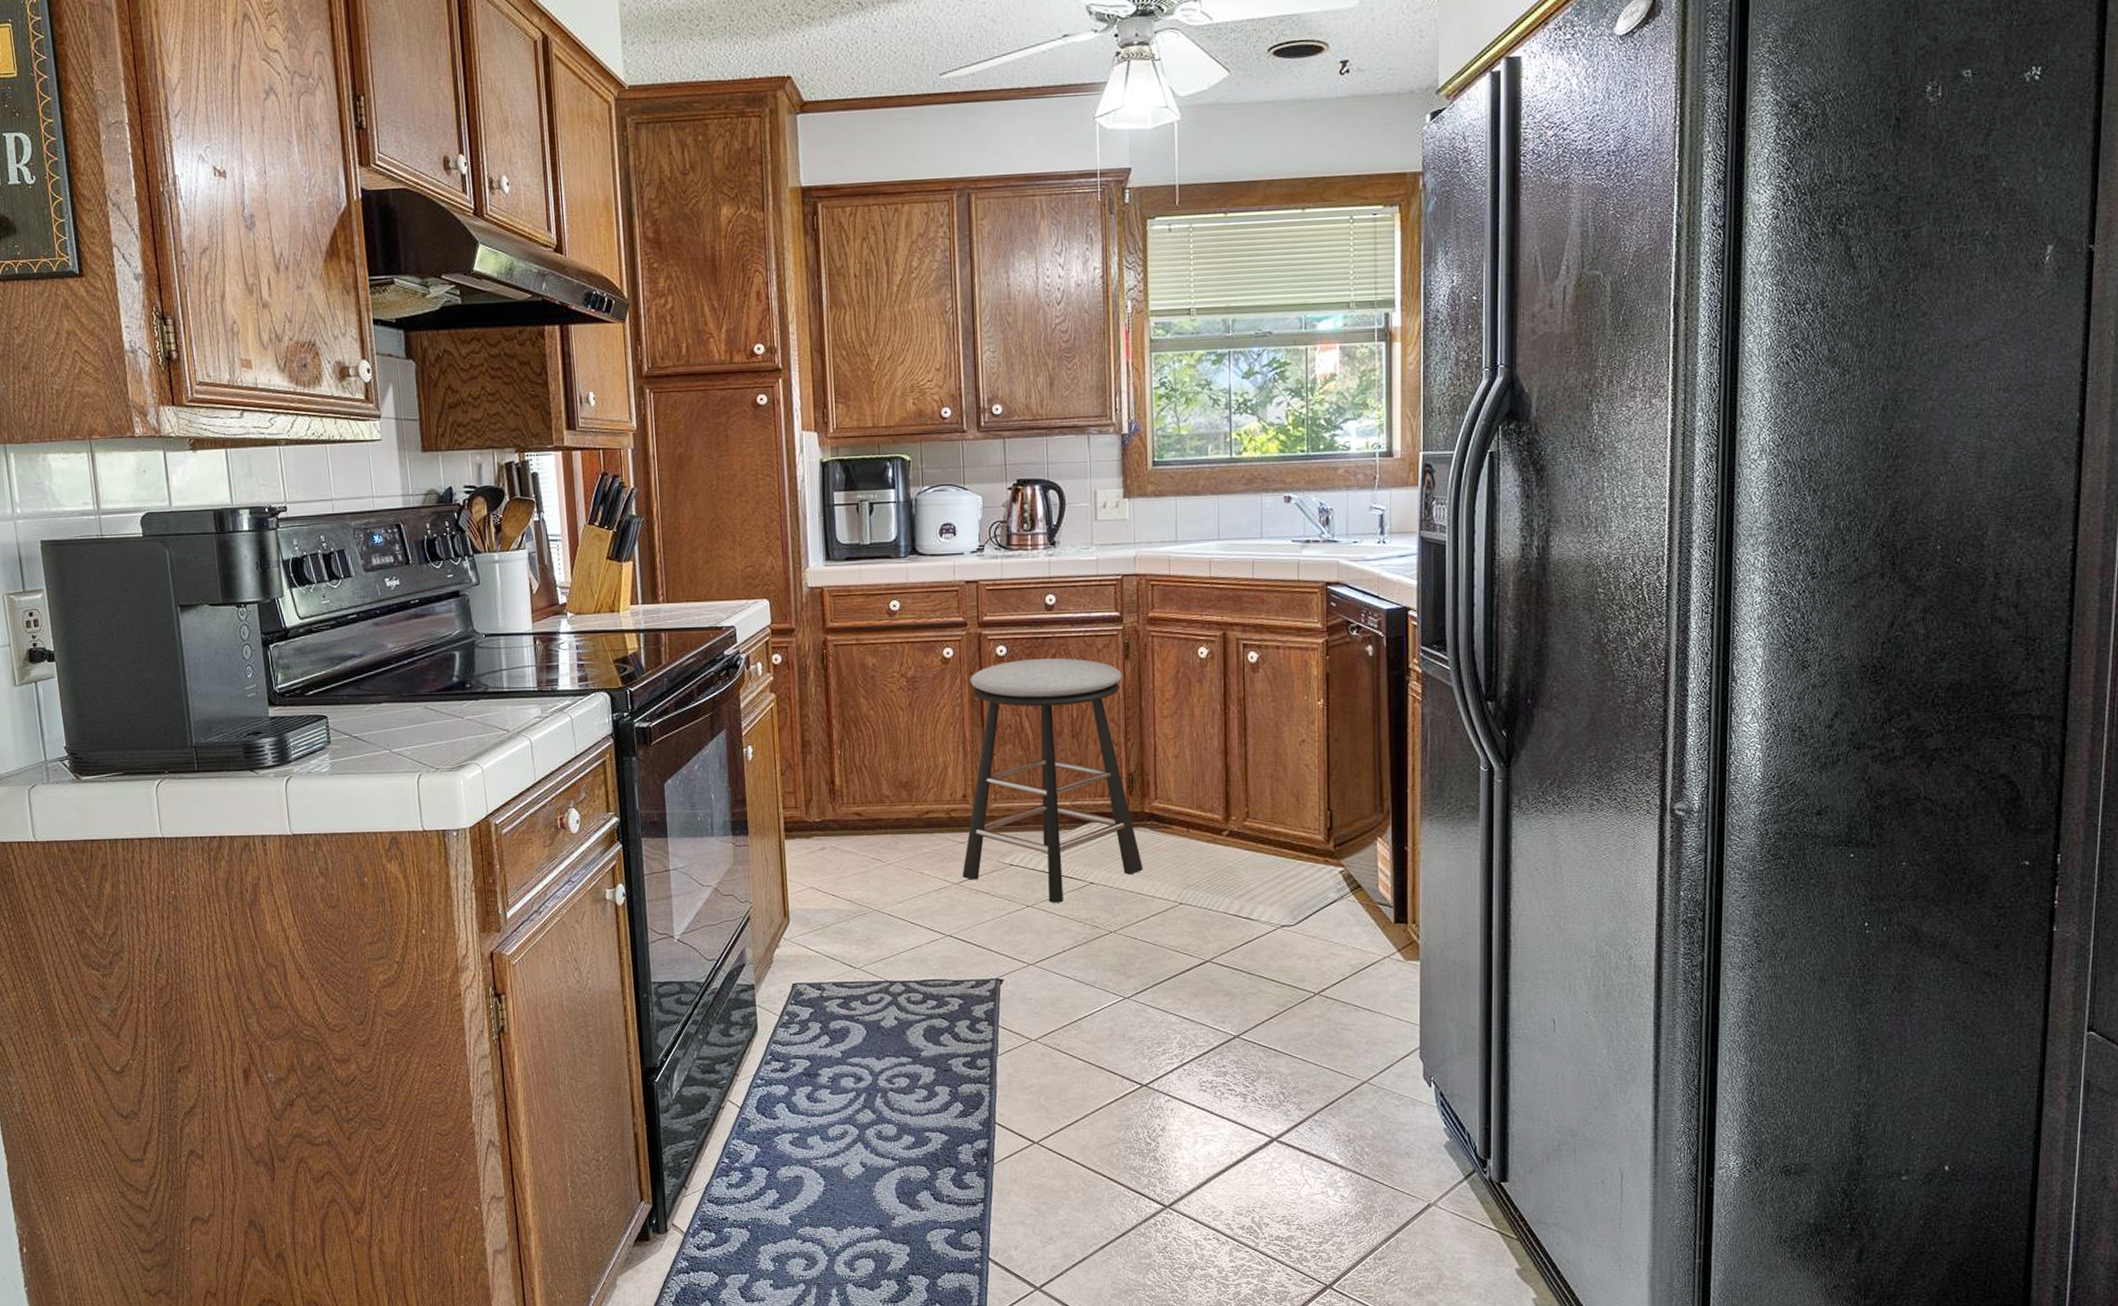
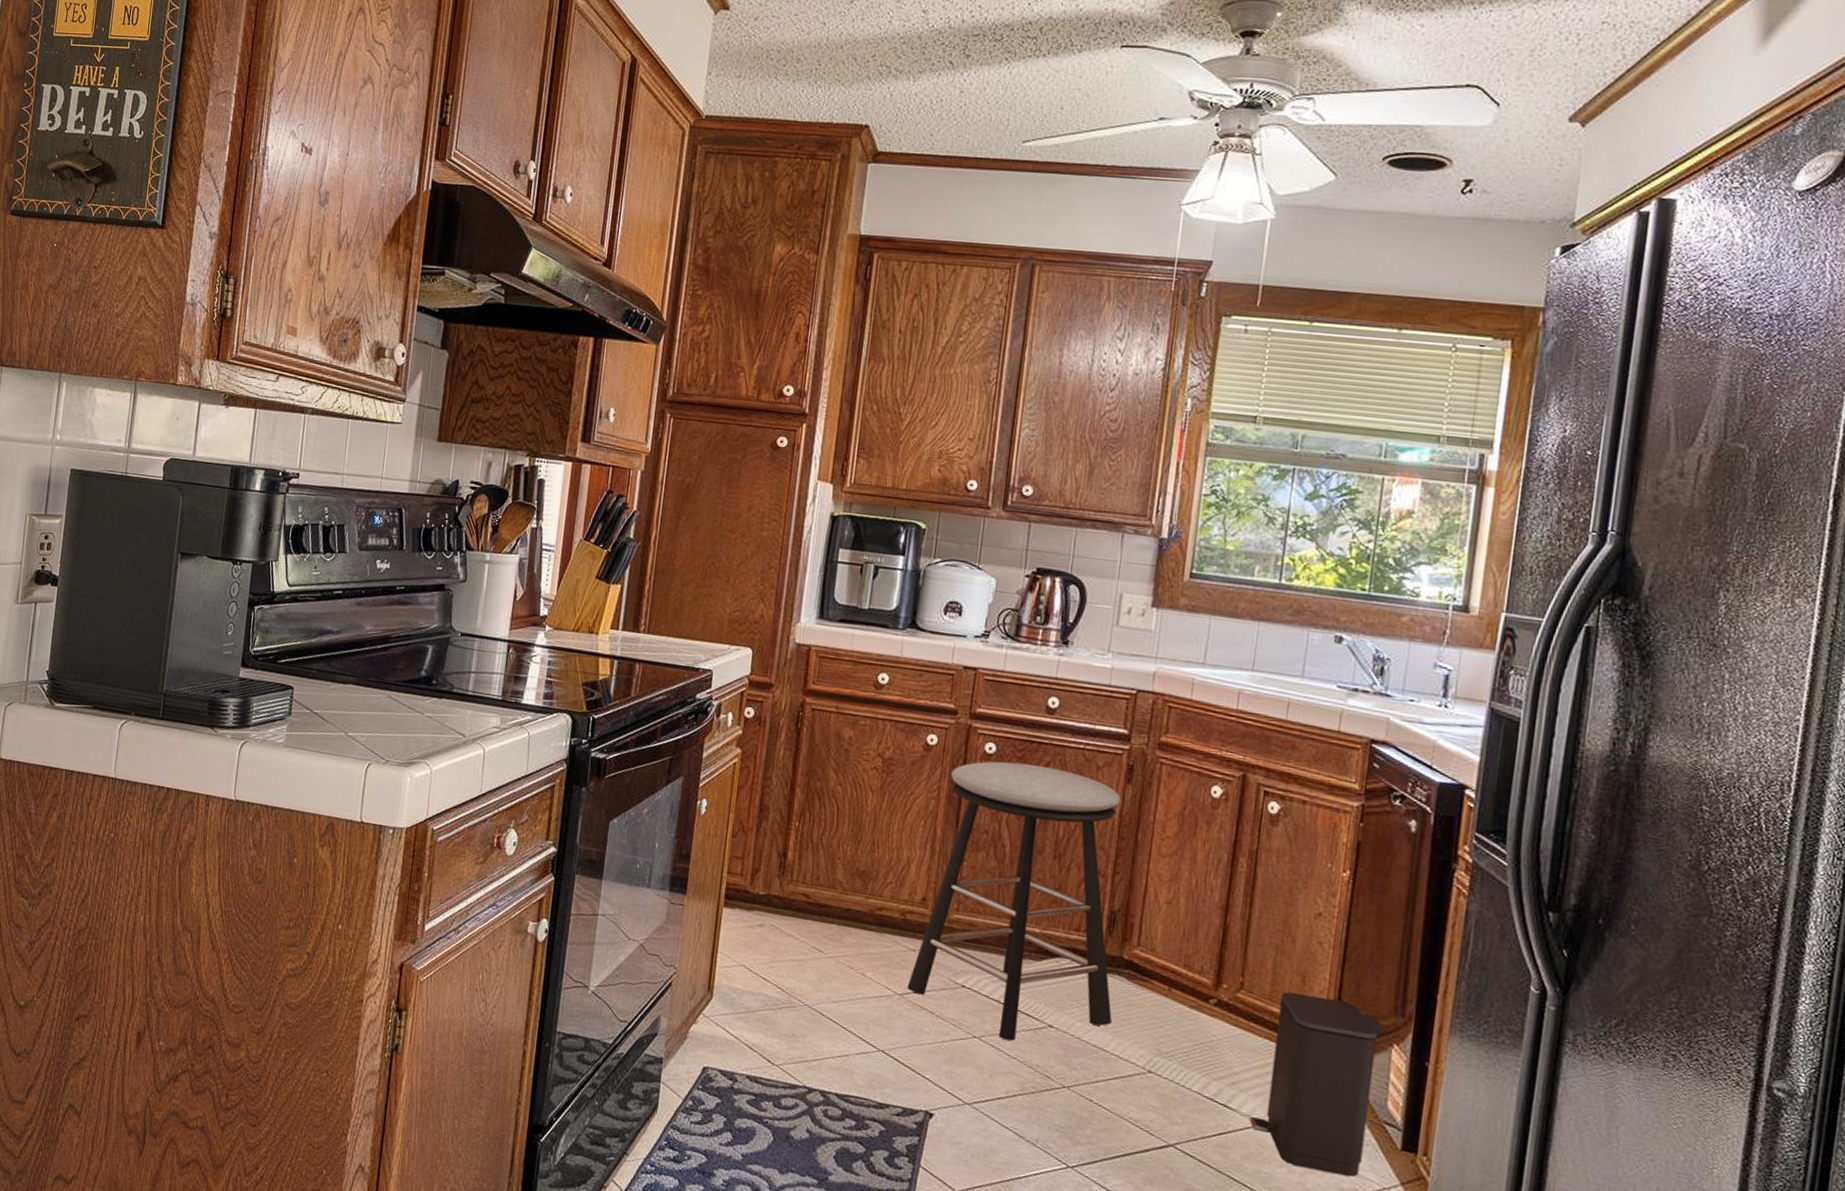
pedal bin: none [1269,810,1368,954] -> present [1249,991,1384,1177]

